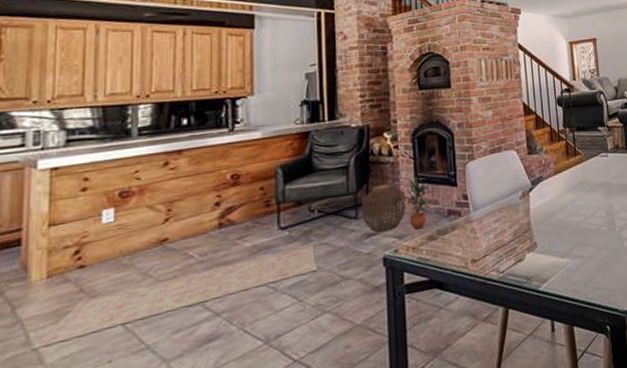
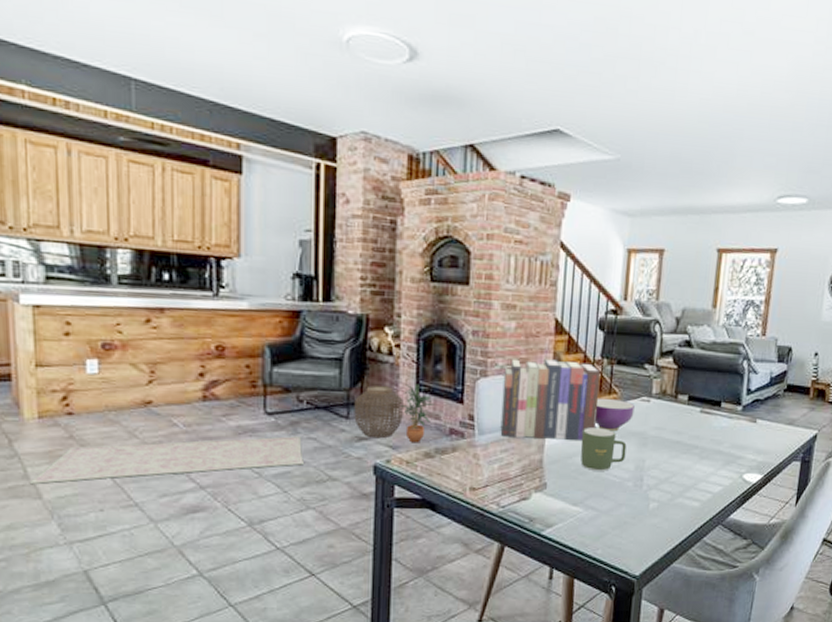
books: none [487,133,569,209] -> present [500,359,601,440]
mug: none [558,184,597,224] -> present [580,427,627,471]
bowl: none [566,159,597,187] -> present [595,398,635,432]

